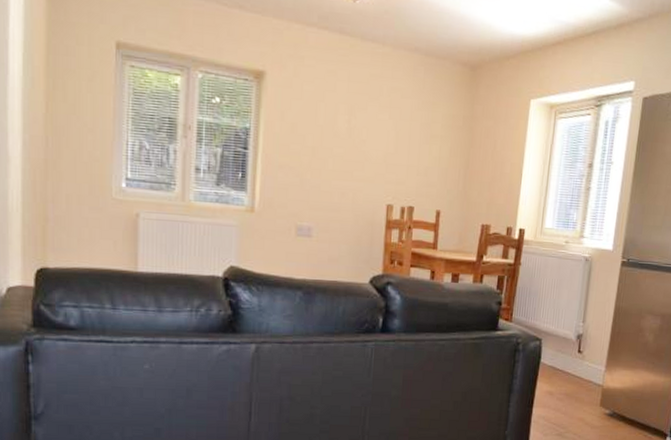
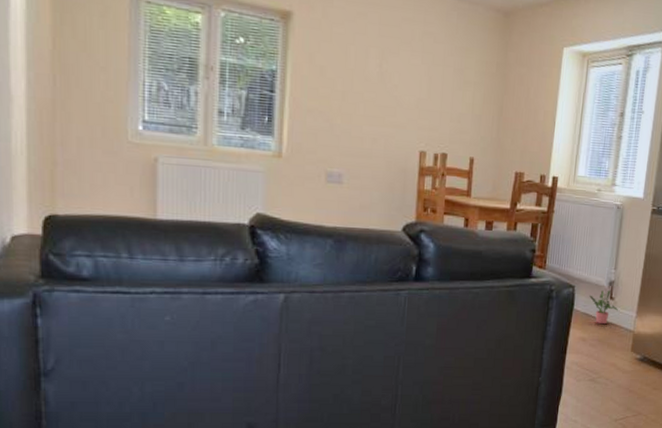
potted plant: none [557,343,586,379] -> present [589,290,618,325]

